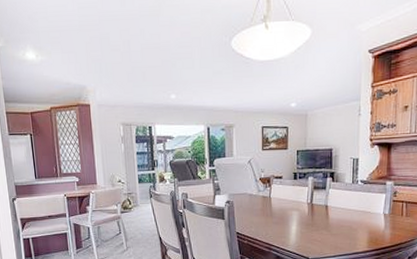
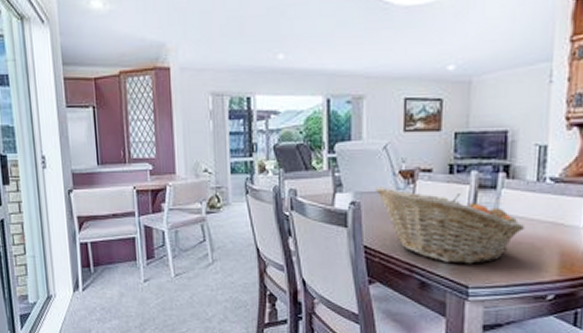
fruit basket: none [243,190,346,242] -> present [374,187,526,264]

